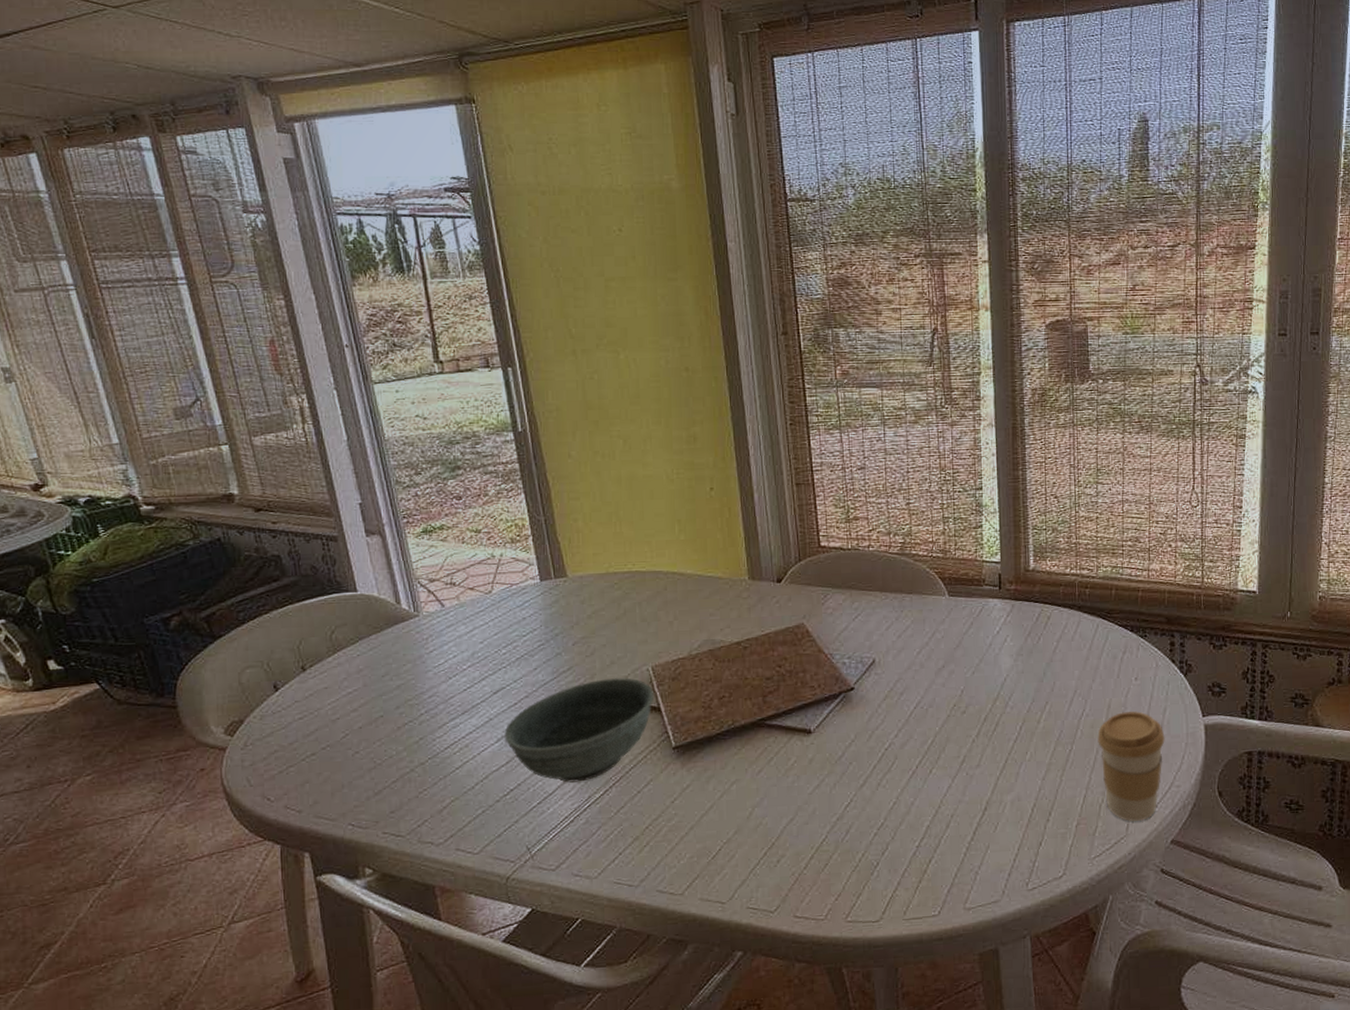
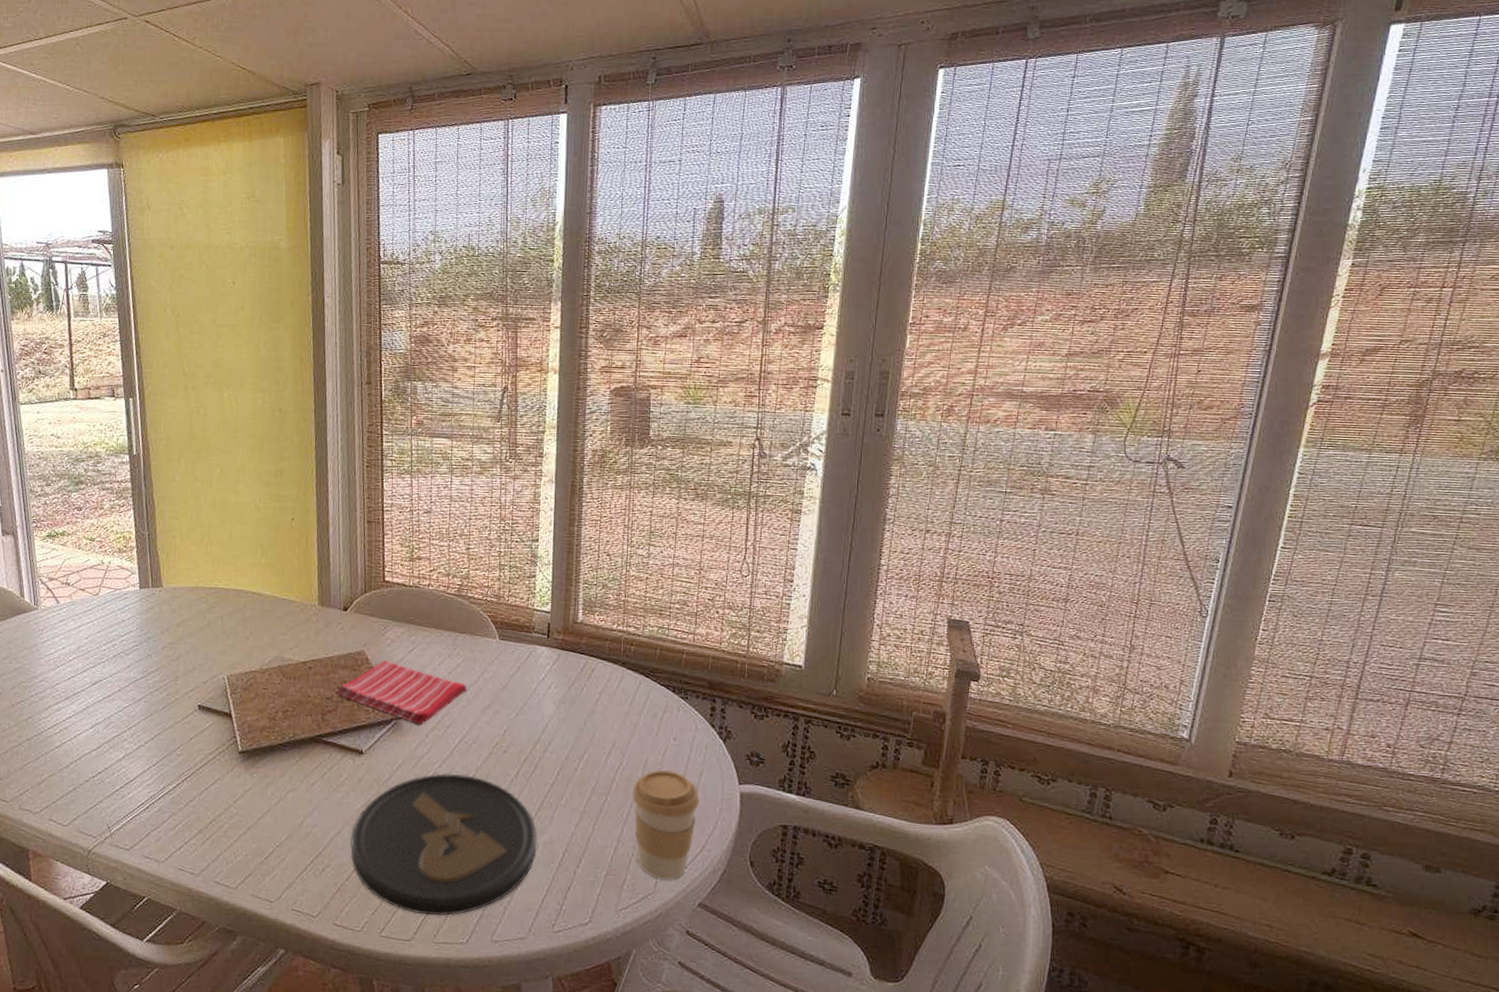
bowl: present [504,678,654,783] -> none [97,682,227,773]
dish towel: none [777,631,919,696] -> present [336,660,468,726]
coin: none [806,742,1004,893] -> present [351,773,537,916]

